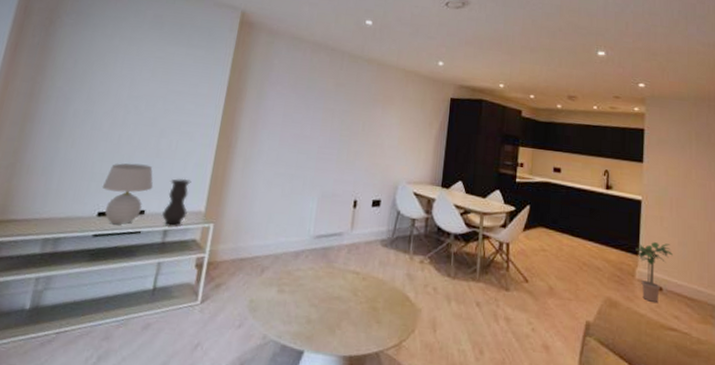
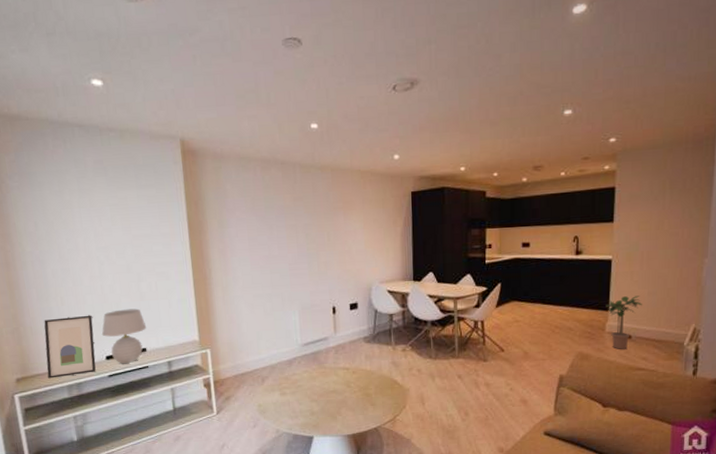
picture frame: none [25,160,100,229] -> present [44,315,96,379]
vase: present [162,178,191,226] -> none [160,314,184,357]

